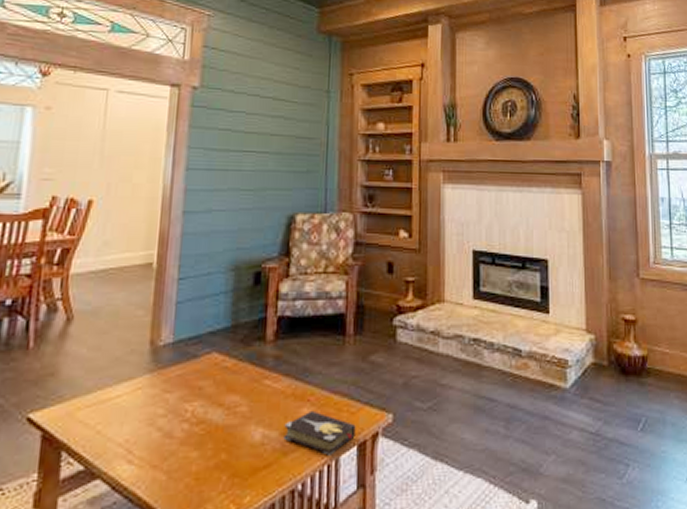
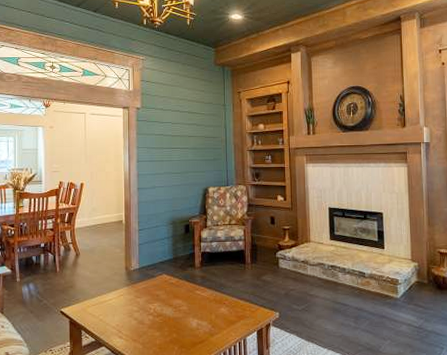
hardback book: present [283,410,356,456] -> none [210,309,255,337]

